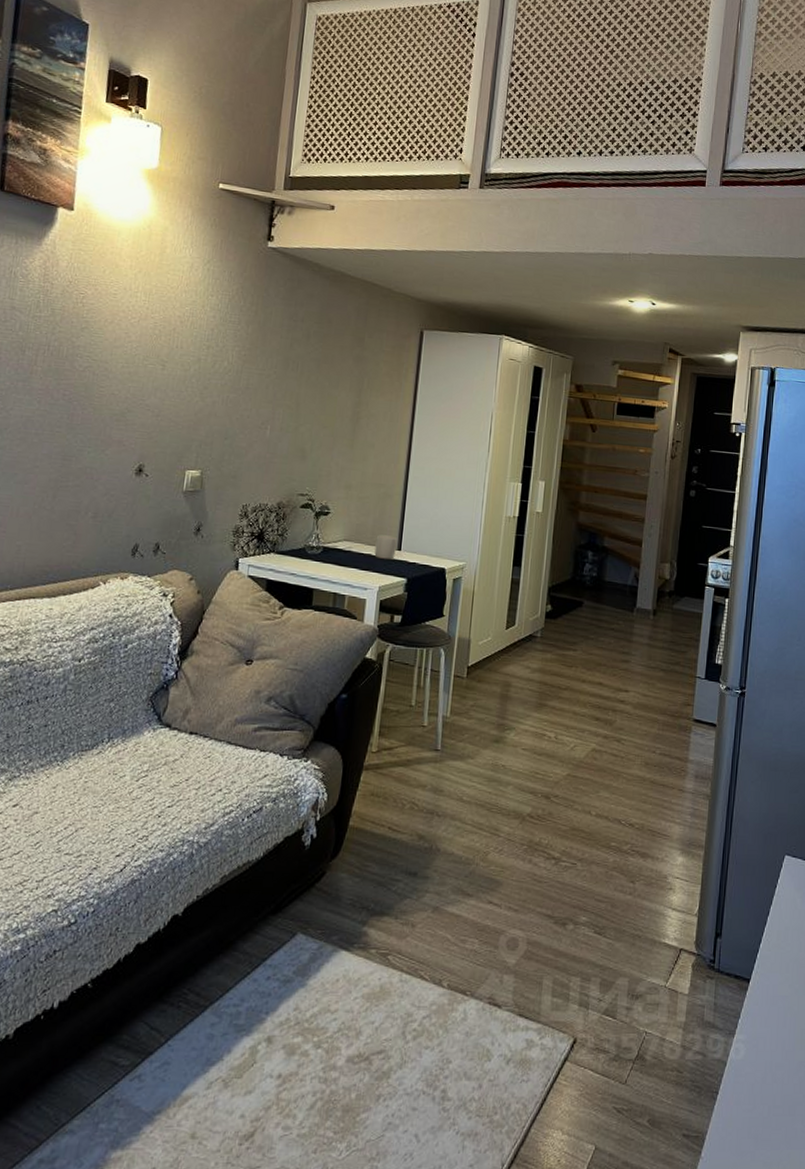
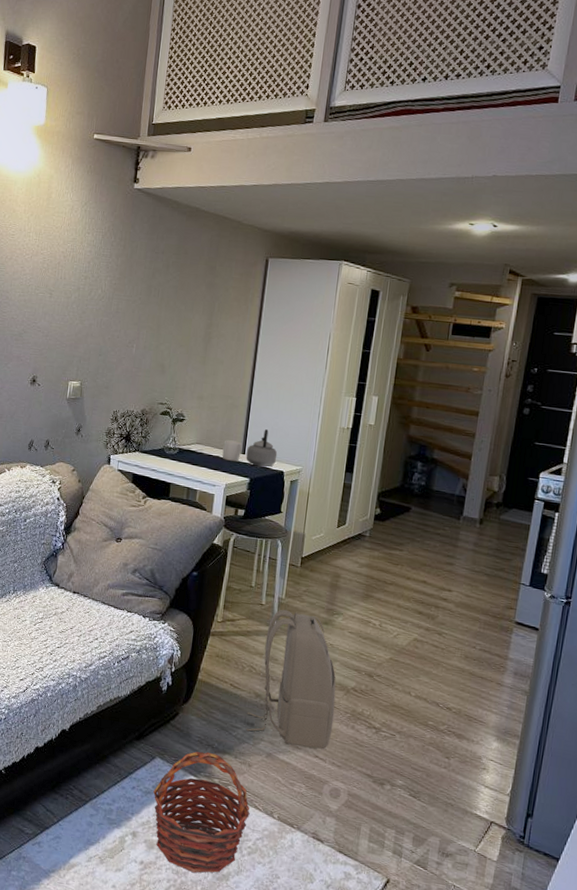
basket: none [294,917,414,1077] -> present [153,751,250,873]
teapot: none [402,521,438,565] -> present [246,429,278,467]
backpack: none [408,729,510,894] -> present [246,609,336,749]

